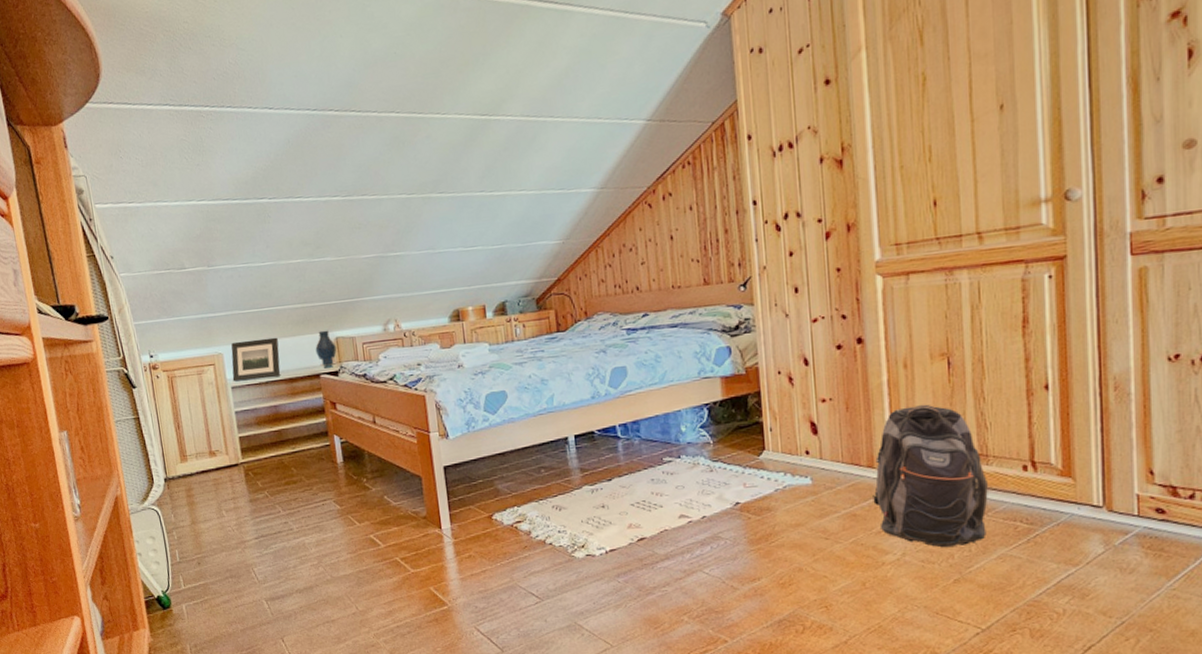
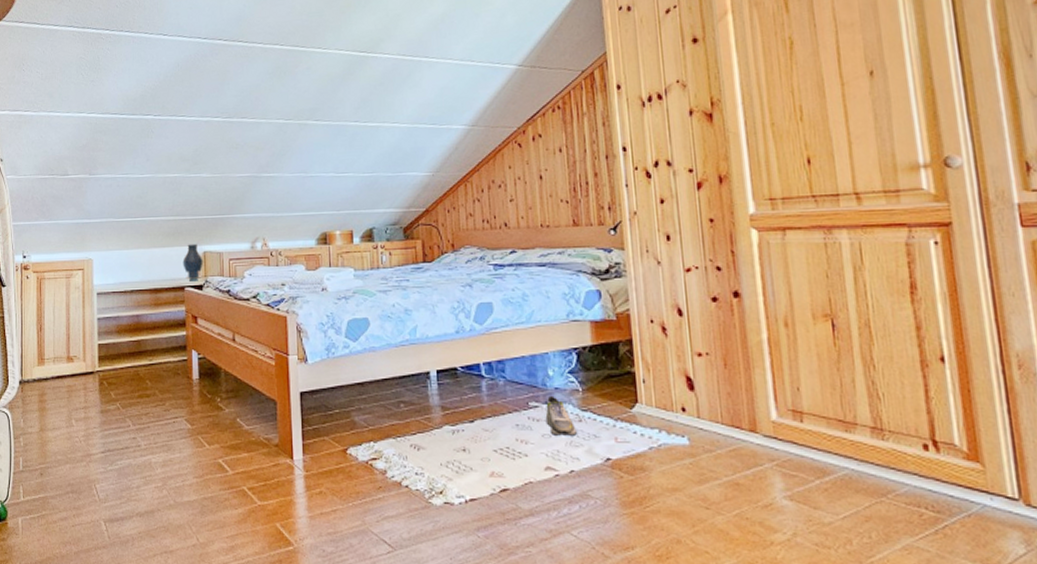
picture frame: present [231,337,281,382] -> none [99,247,148,288]
shoe: none [678,450,708,486] -> present [545,395,577,436]
backpack: present [873,404,988,548] -> none [757,367,888,532]

